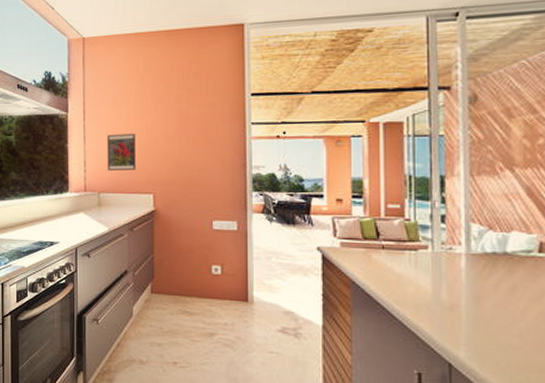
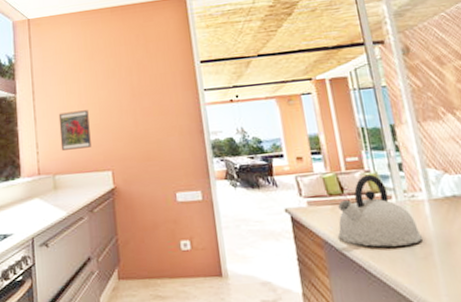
kettle: none [367,223,453,295] -> present [338,174,423,247]

